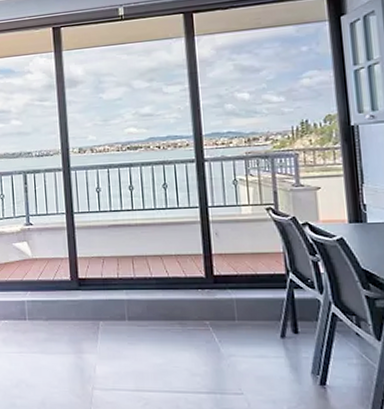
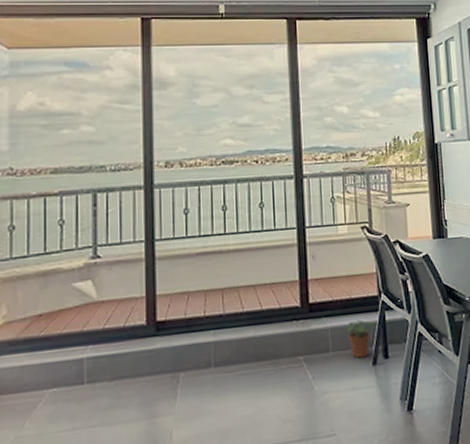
potted plant: none [252,294,283,329] -> present [346,319,375,358]

